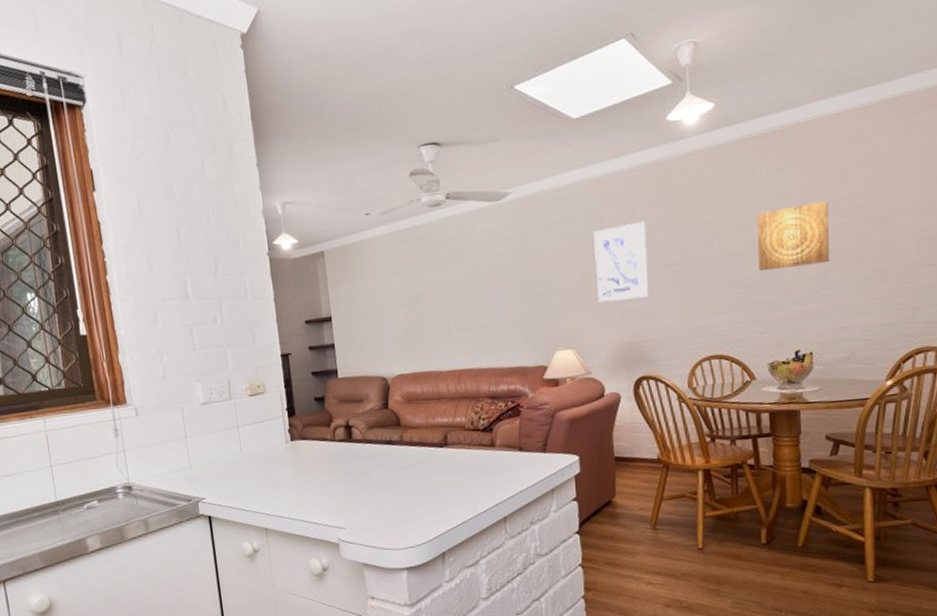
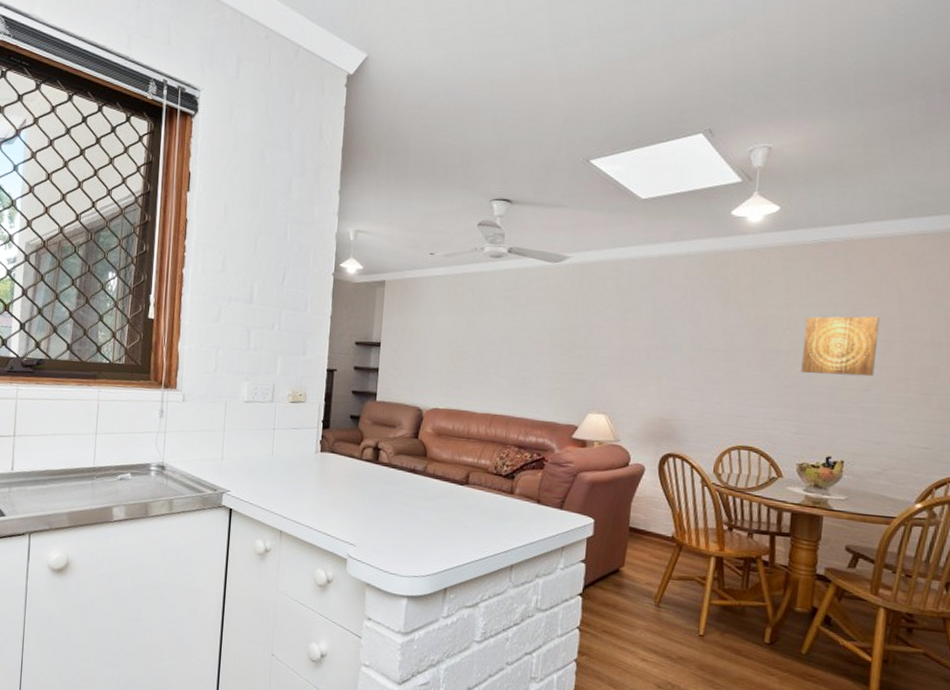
wall art: present [593,221,650,304] -> none [638,305,696,378]

